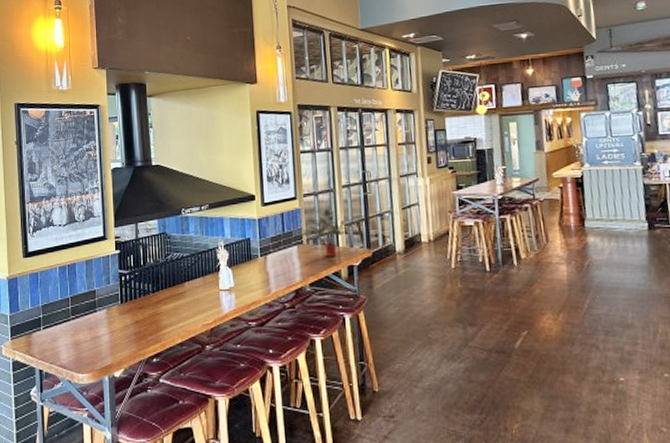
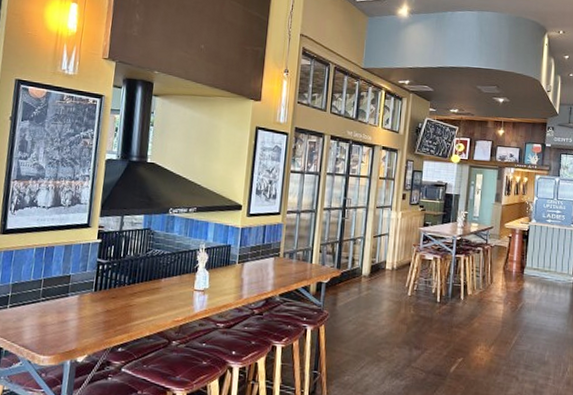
potted plant: present [298,209,347,257] -> none [276,227,322,272]

